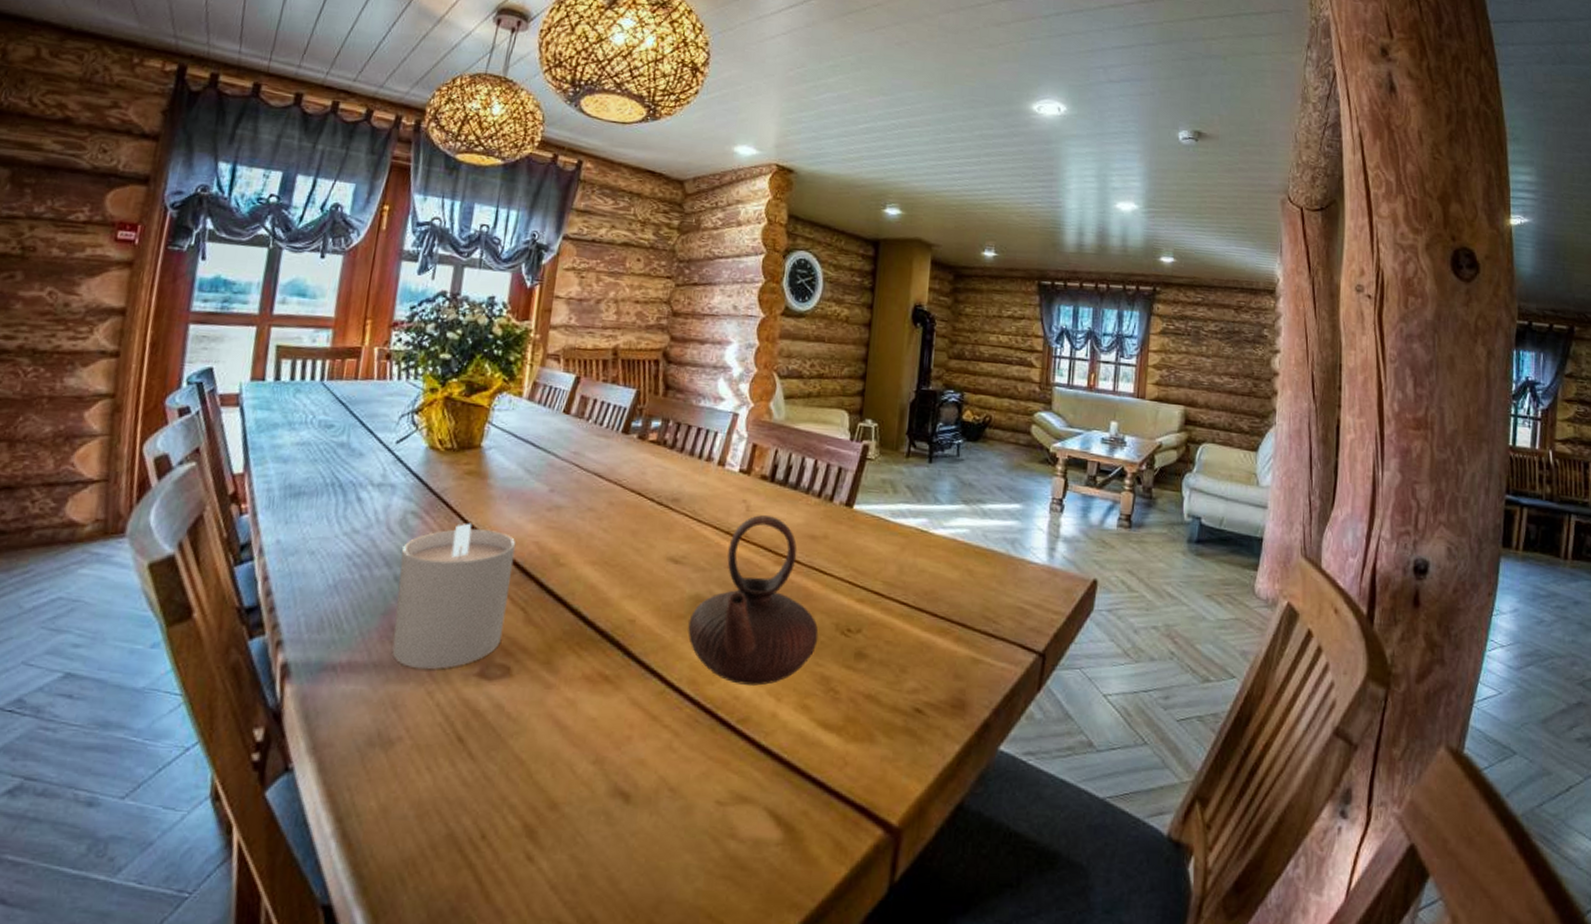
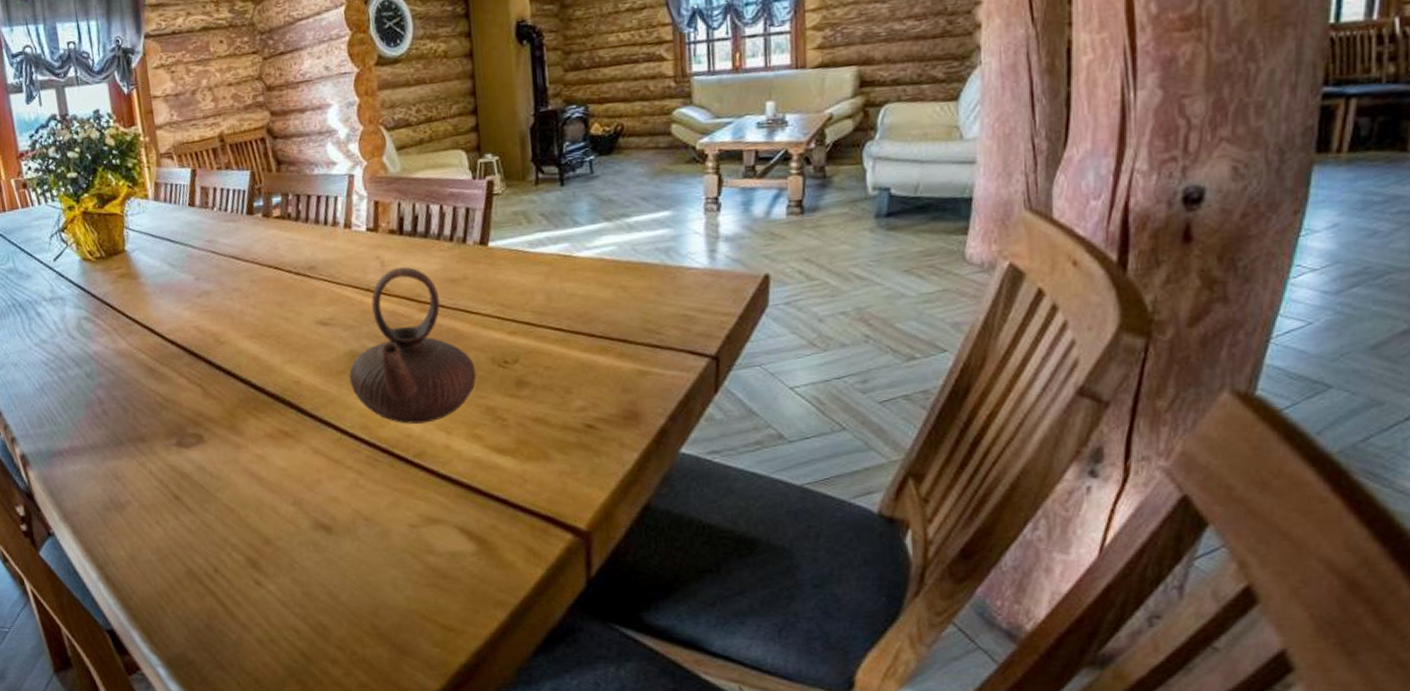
candle: present [392,523,516,670] -> none [85,319,189,446]

